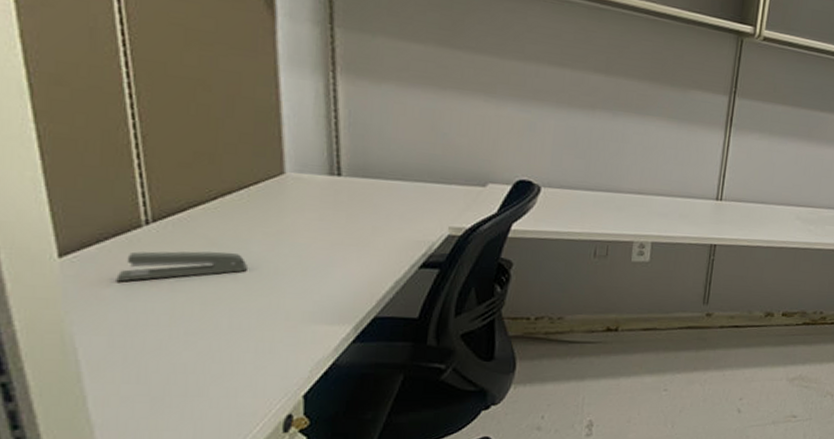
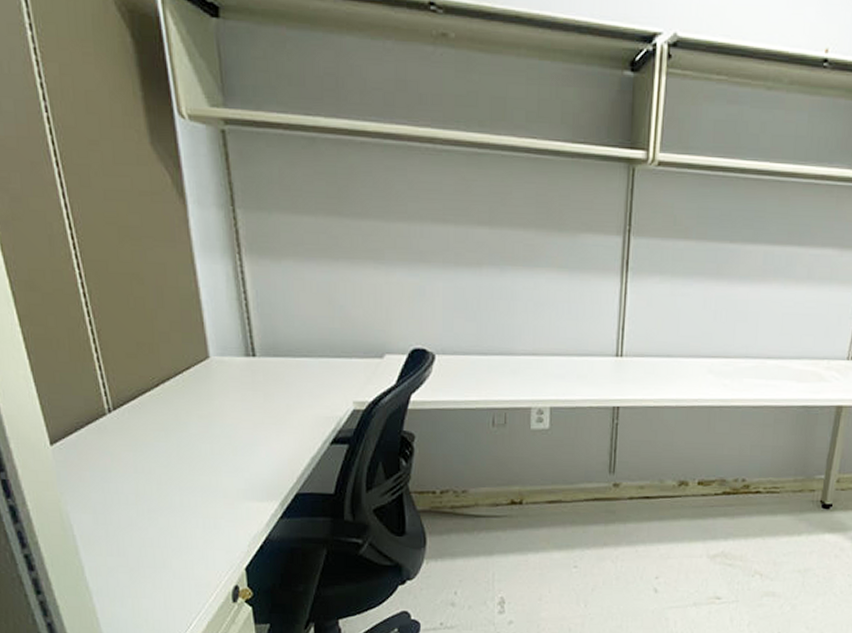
stapler: present [116,251,247,282] -> none [93,435,189,465]

